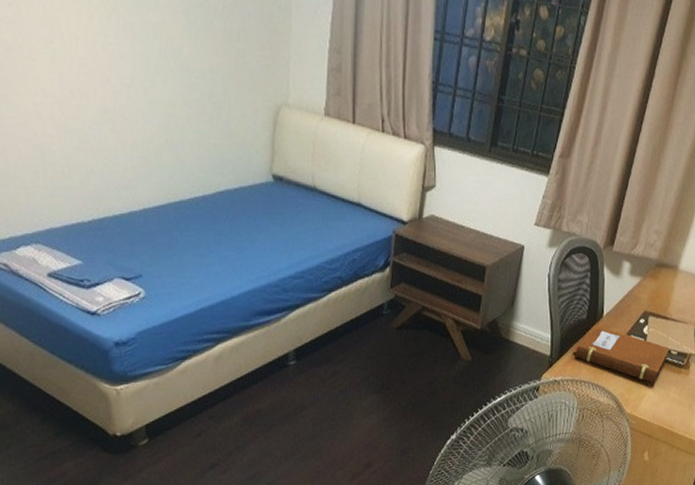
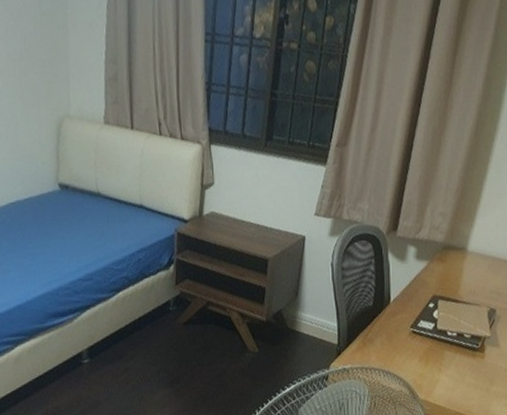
notebook: present [574,324,670,384] -> none [362,311,462,369]

